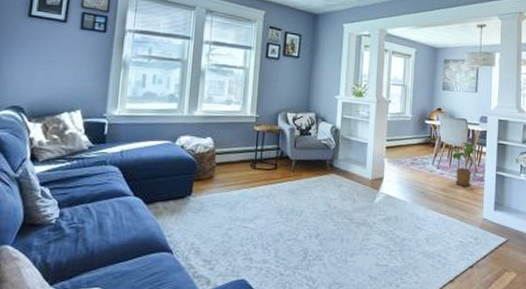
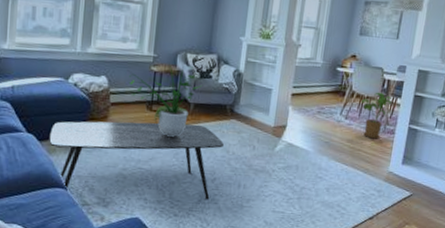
coffee table: none [156,180,326,256] -> present [49,121,225,200]
potted plant: none [233,119,302,194] -> present [129,60,202,137]

